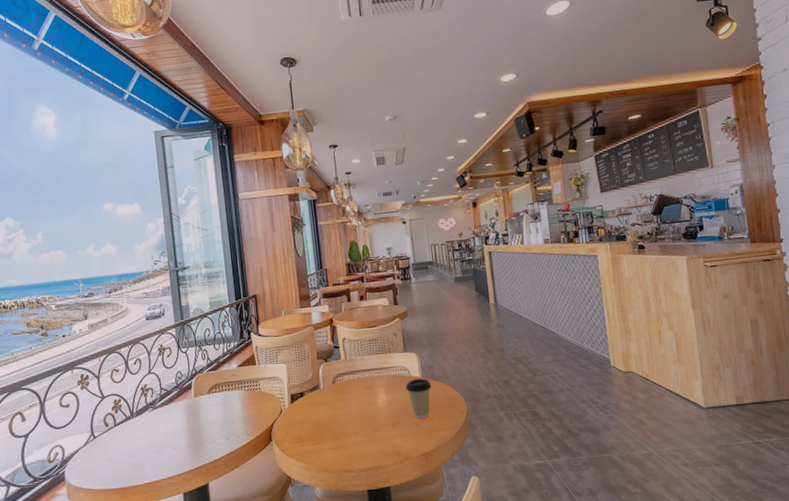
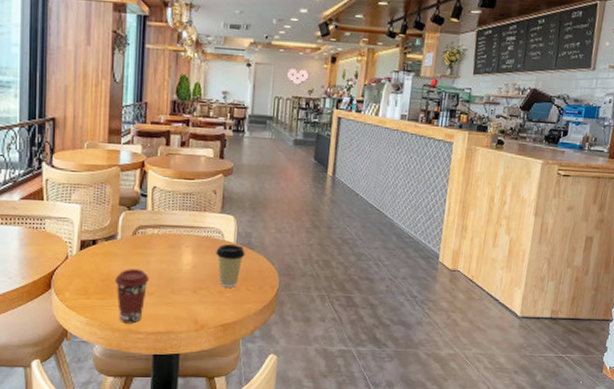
coffee cup: none [323,413,353,464] -> present [114,269,149,324]

